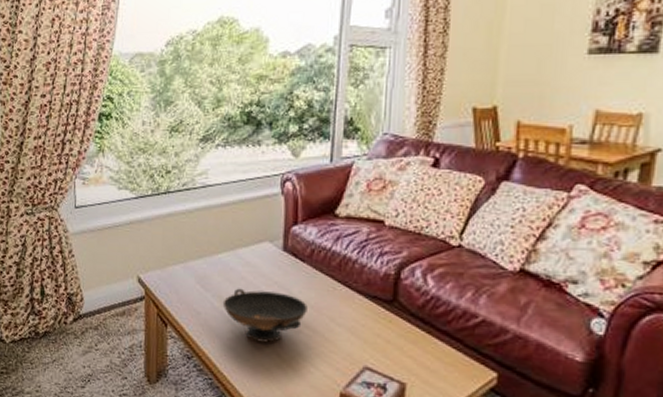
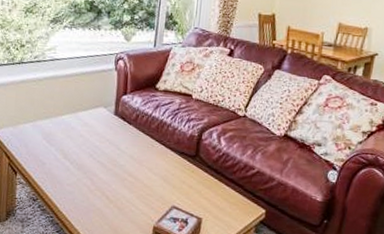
decorative bowl: present [222,288,307,343] -> none [64,144,132,188]

